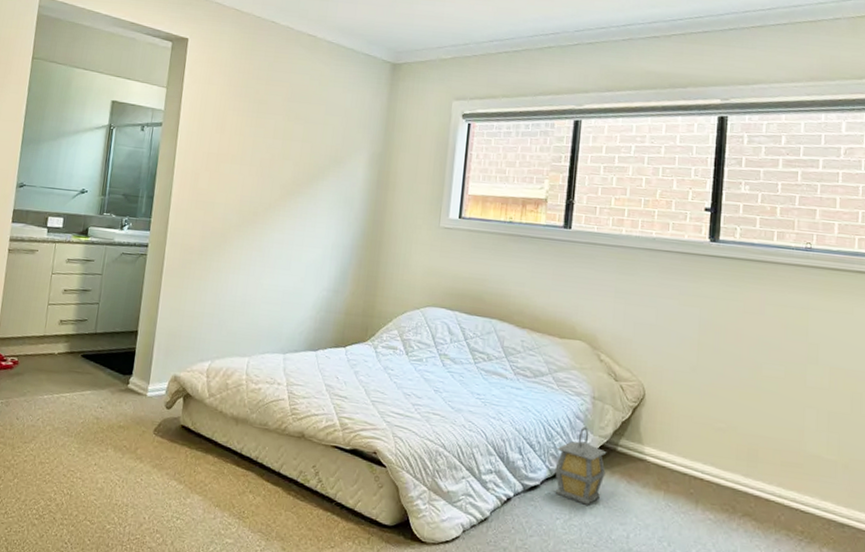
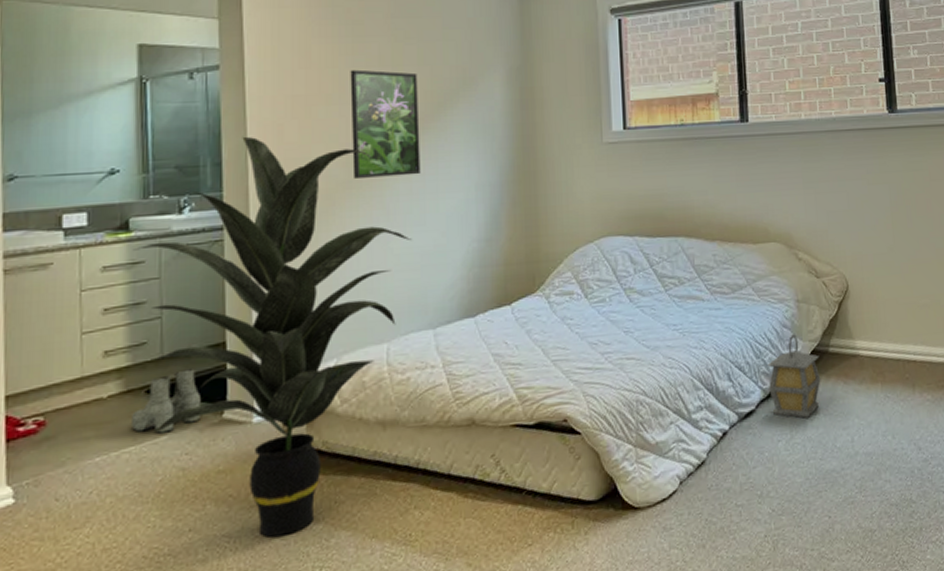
boots: none [69,345,116,389] -> present [132,369,201,434]
indoor plant: none [82,180,278,487] -> present [132,137,412,538]
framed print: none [242,138,301,229] -> present [350,69,421,178]

